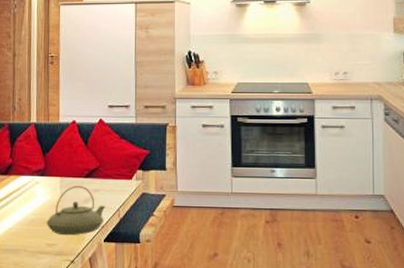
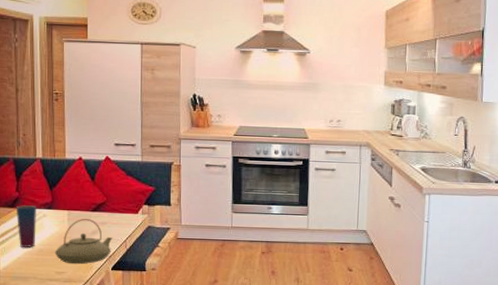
cup: none [9,172,29,218] -> present [16,205,36,248]

